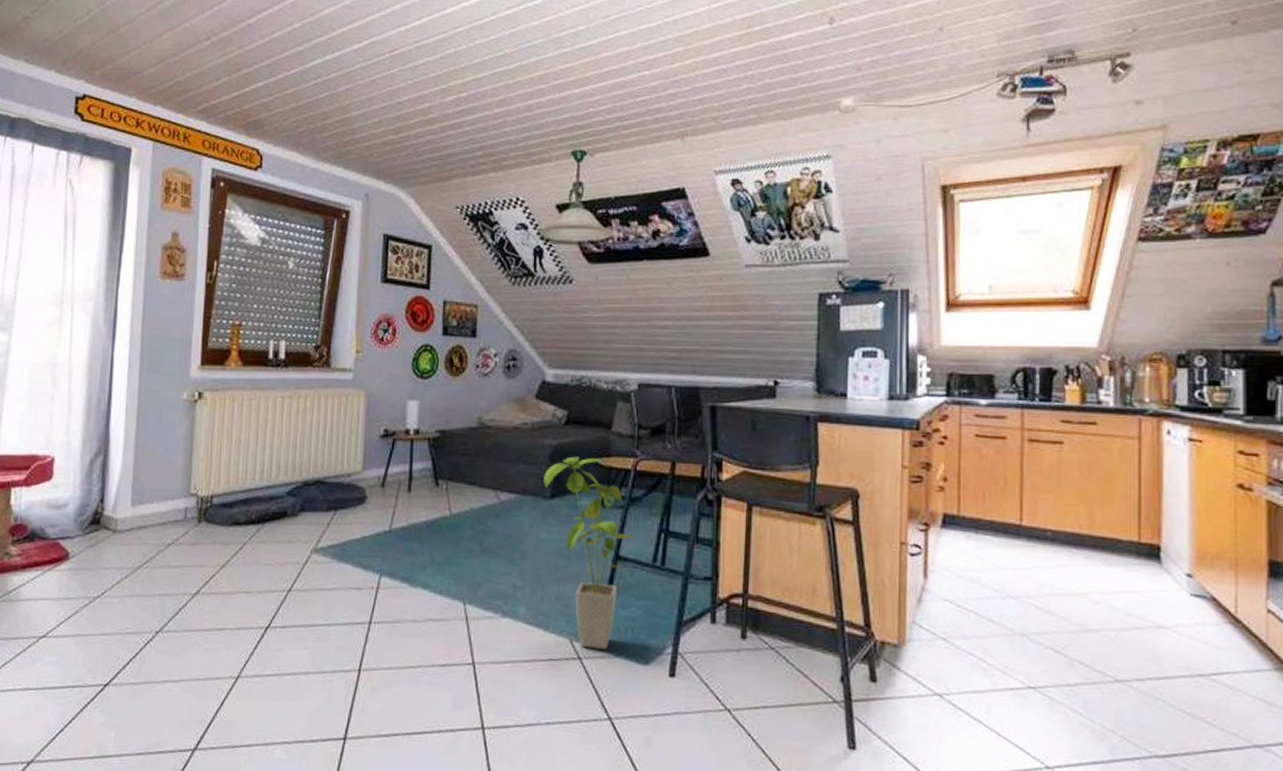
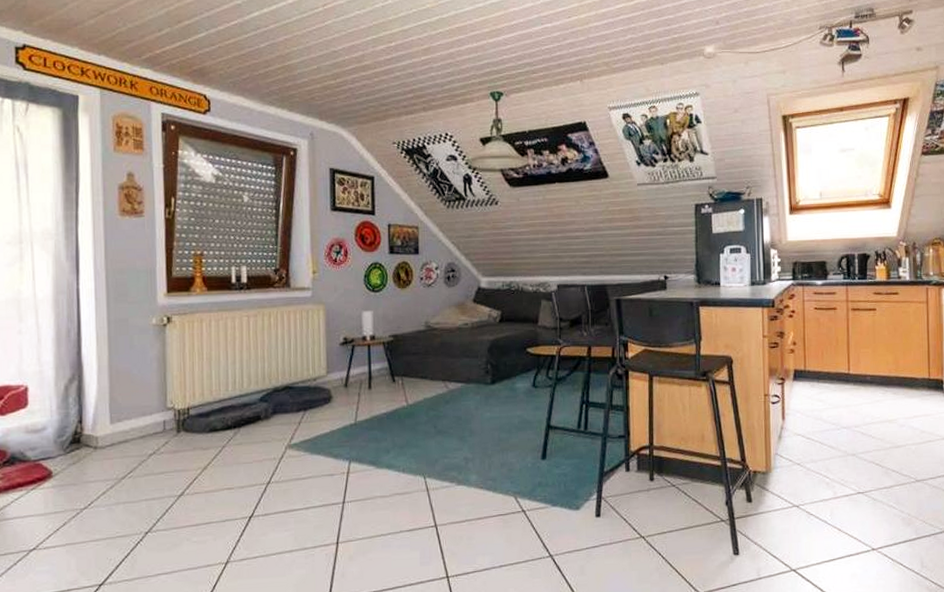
house plant: present [544,456,635,649] -> none [485,347,562,502]

